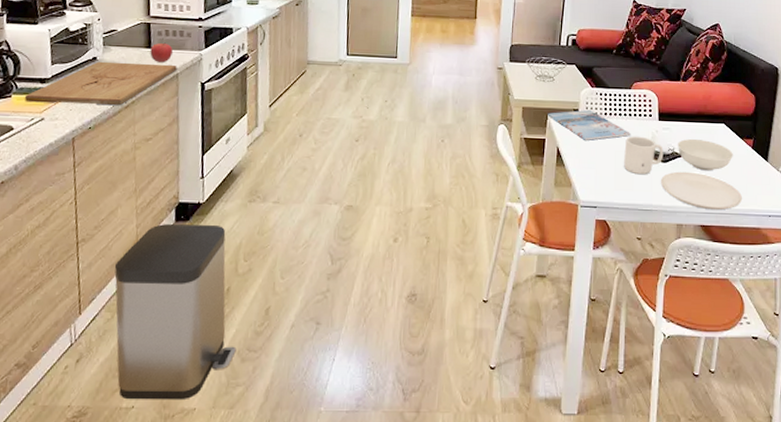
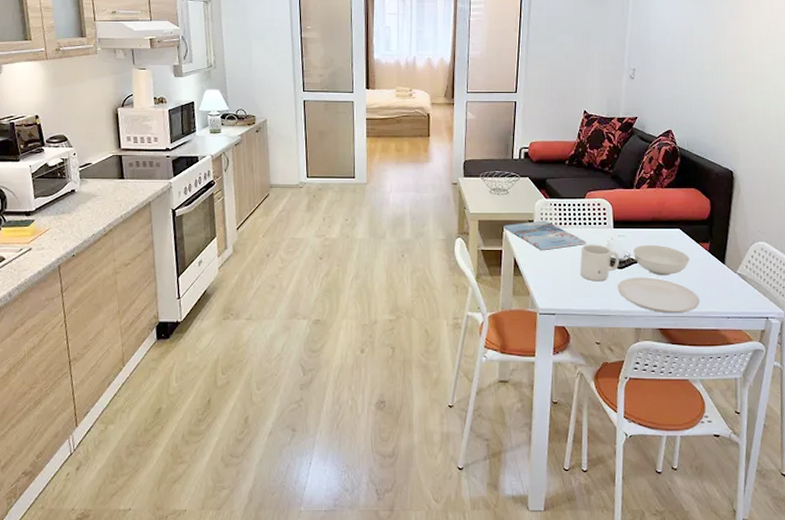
cutting board: present [25,61,177,105] -> none [13,193,149,233]
pedal bin: present [114,224,237,399] -> none [104,342,220,502]
fruit: present [150,42,173,63] -> none [123,173,144,192]

